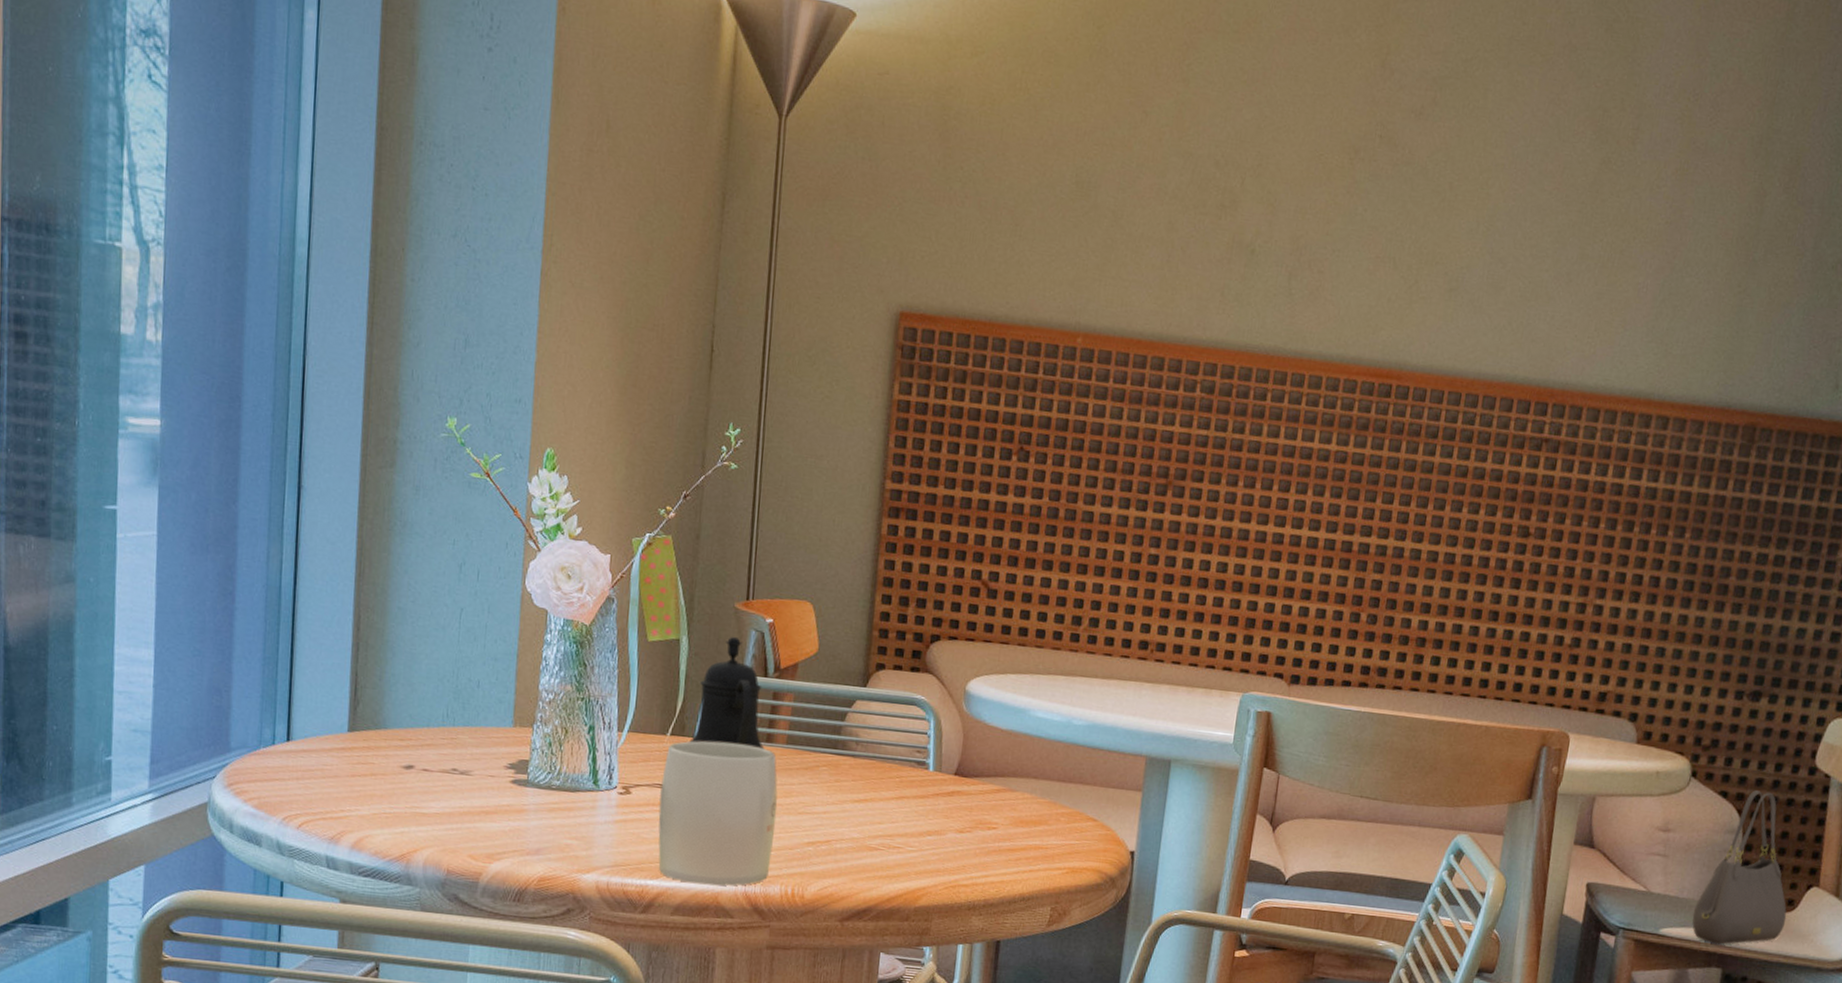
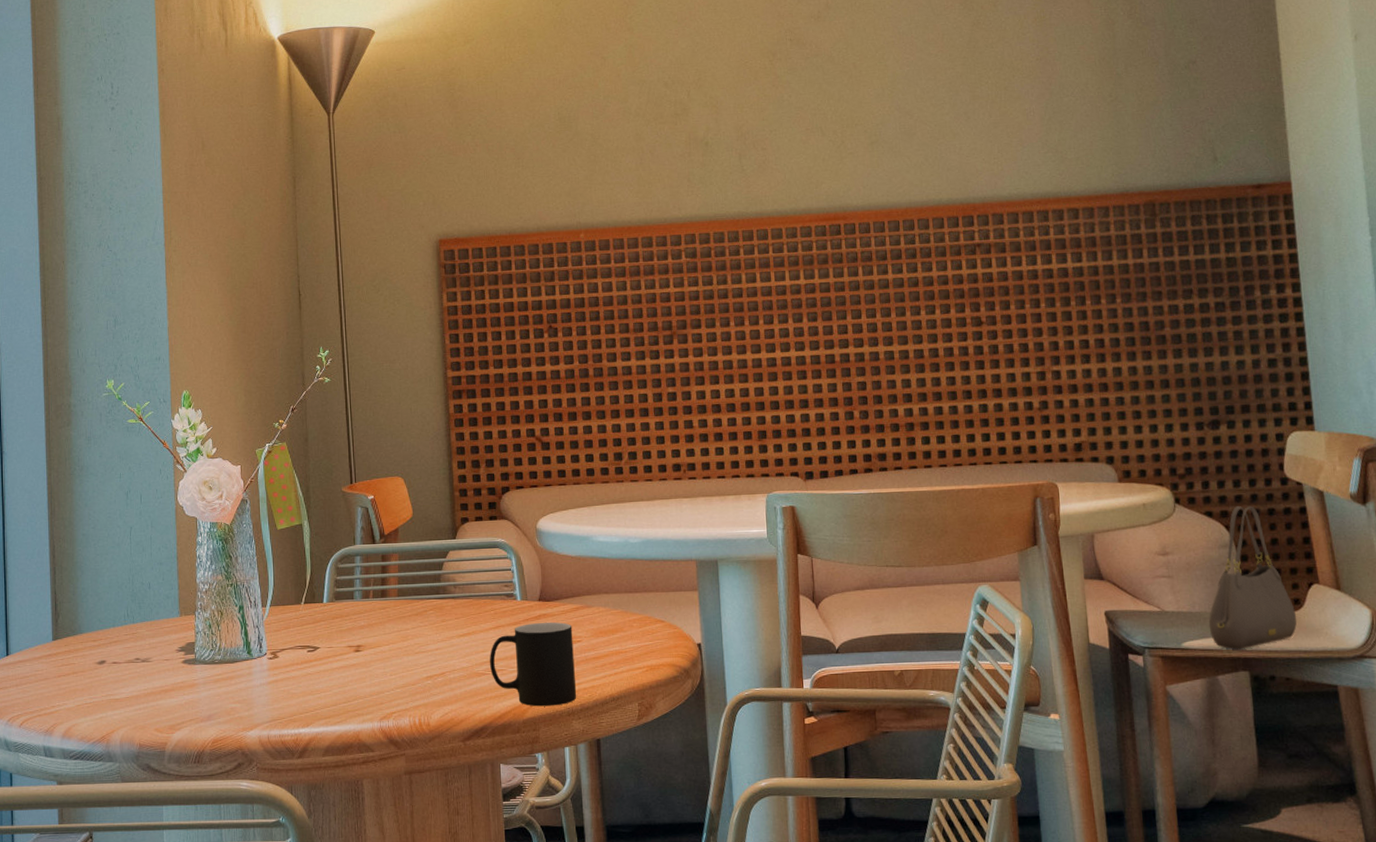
mug: present [658,741,778,886] -> none [301,602,399,726]
coffeepot: present [689,636,765,750] -> none [320,514,381,608]
cup: none [884,799,990,897] -> present [489,622,577,707]

